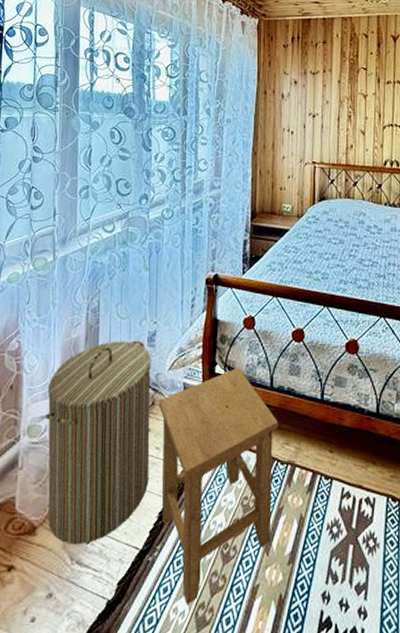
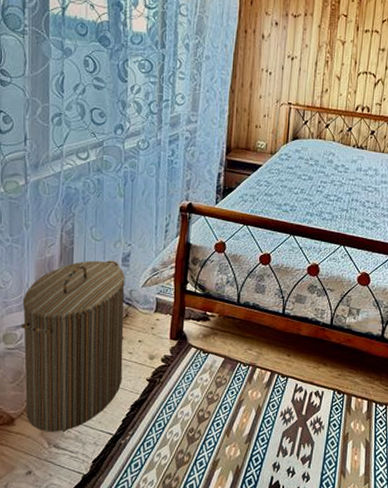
stool: present [158,367,279,606] -> none [132,285,244,477]

